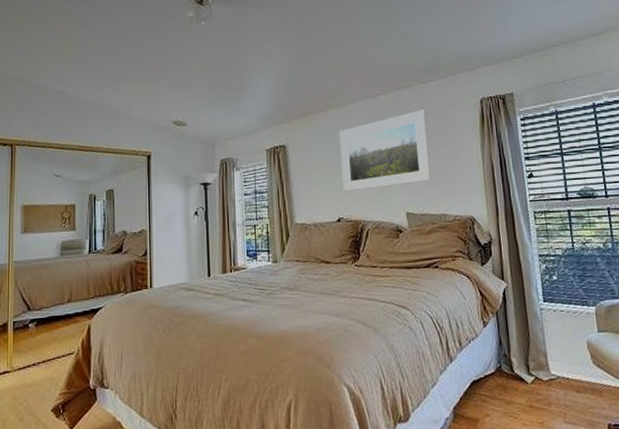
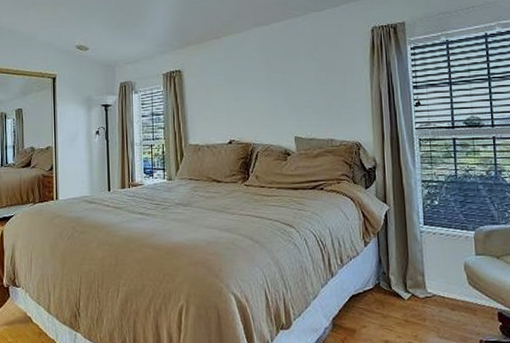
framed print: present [339,109,432,192] -> none [232,37,321,116]

